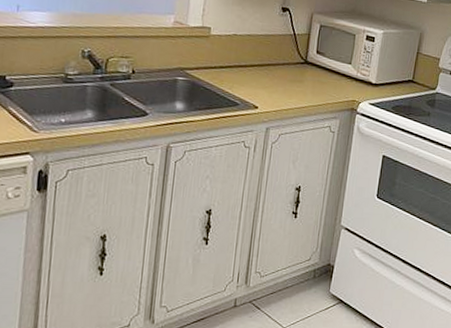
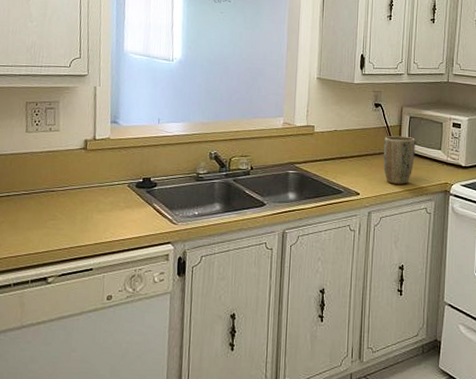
plant pot: none [287,45,324,100] -> present [383,135,415,185]

